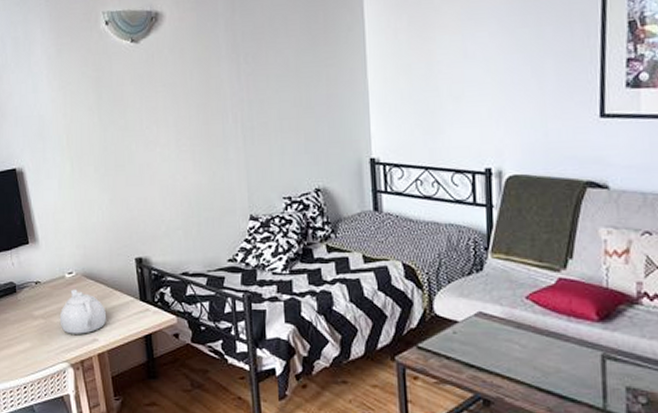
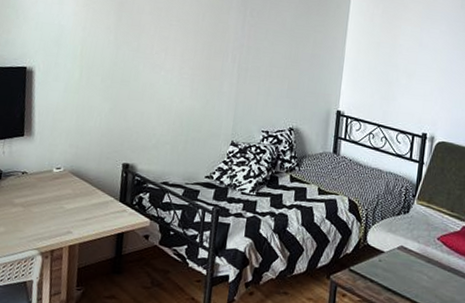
teapot: present [59,289,107,334] -> none [38,183,86,226]

